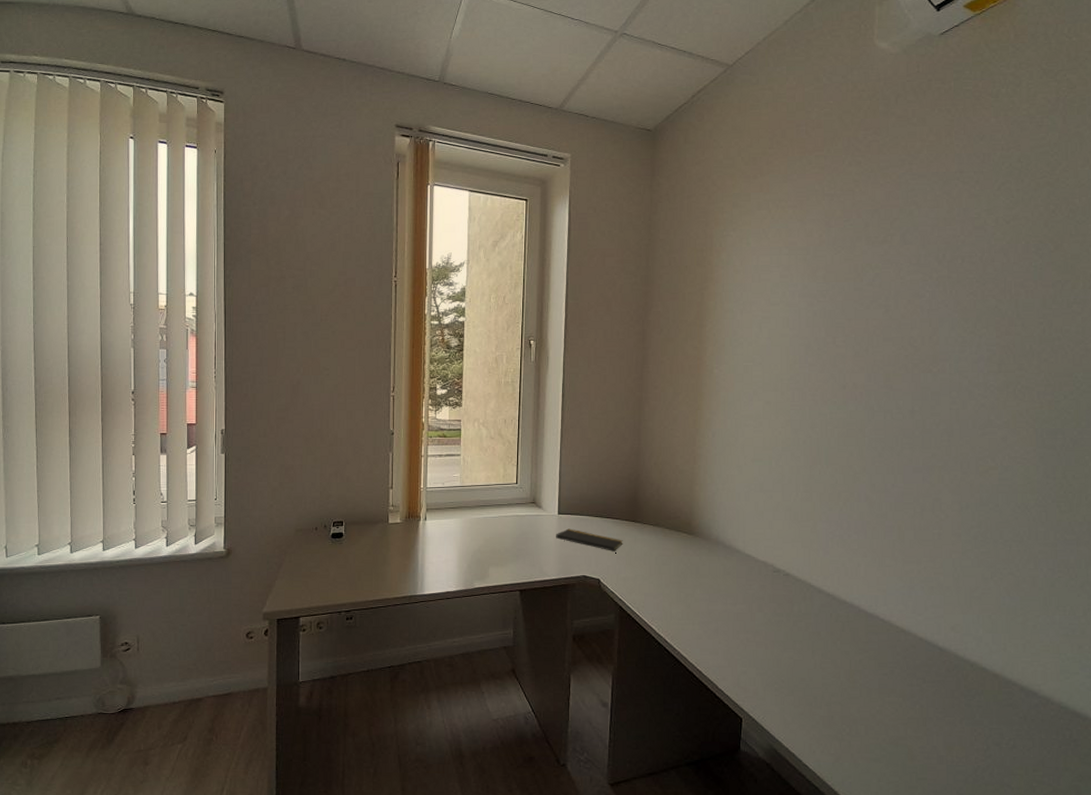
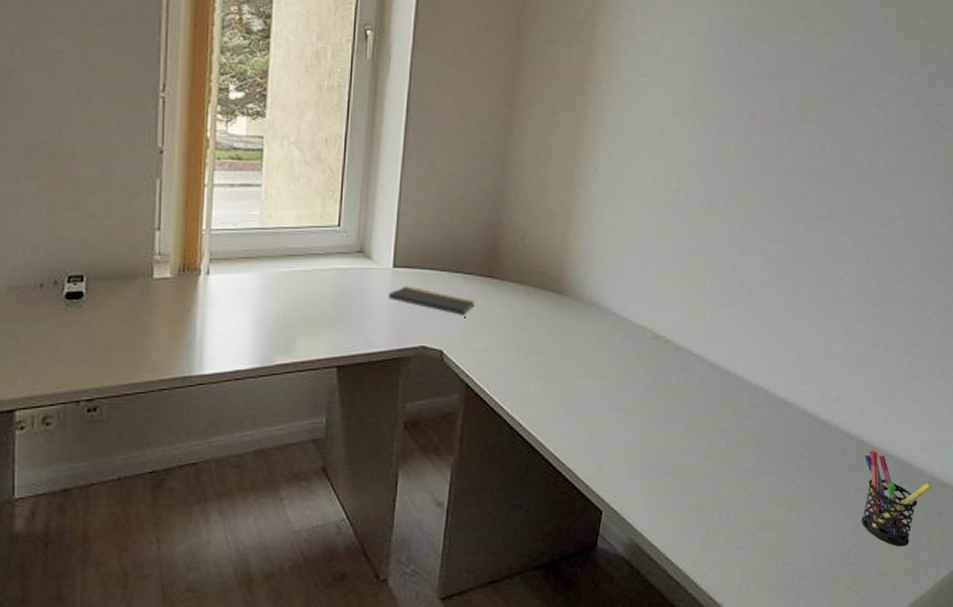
pen holder: none [987,677,1063,771] -> present [861,450,933,547]

